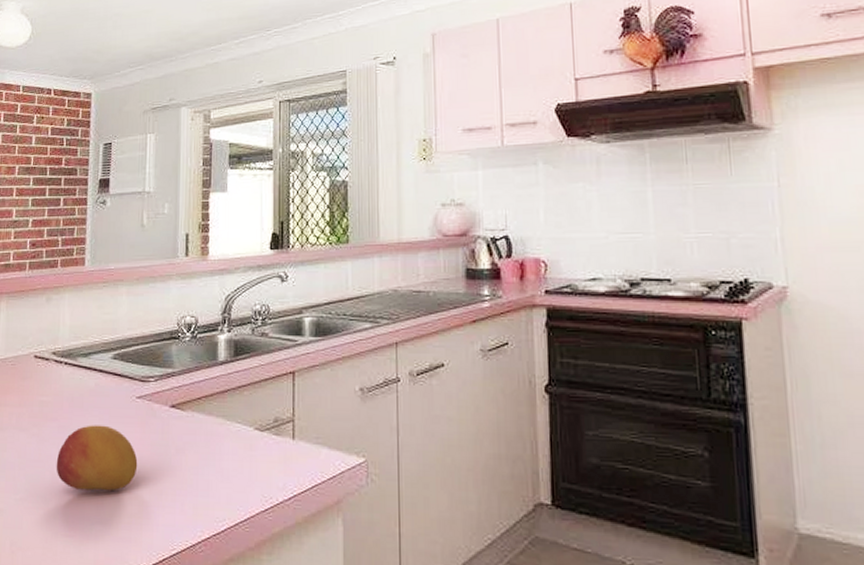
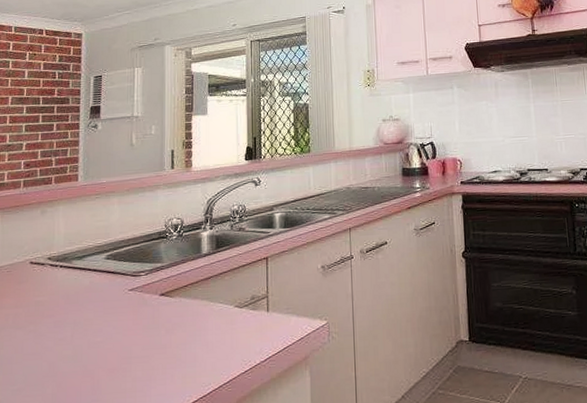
fruit: present [56,425,138,491] -> none [53,316,131,375]

